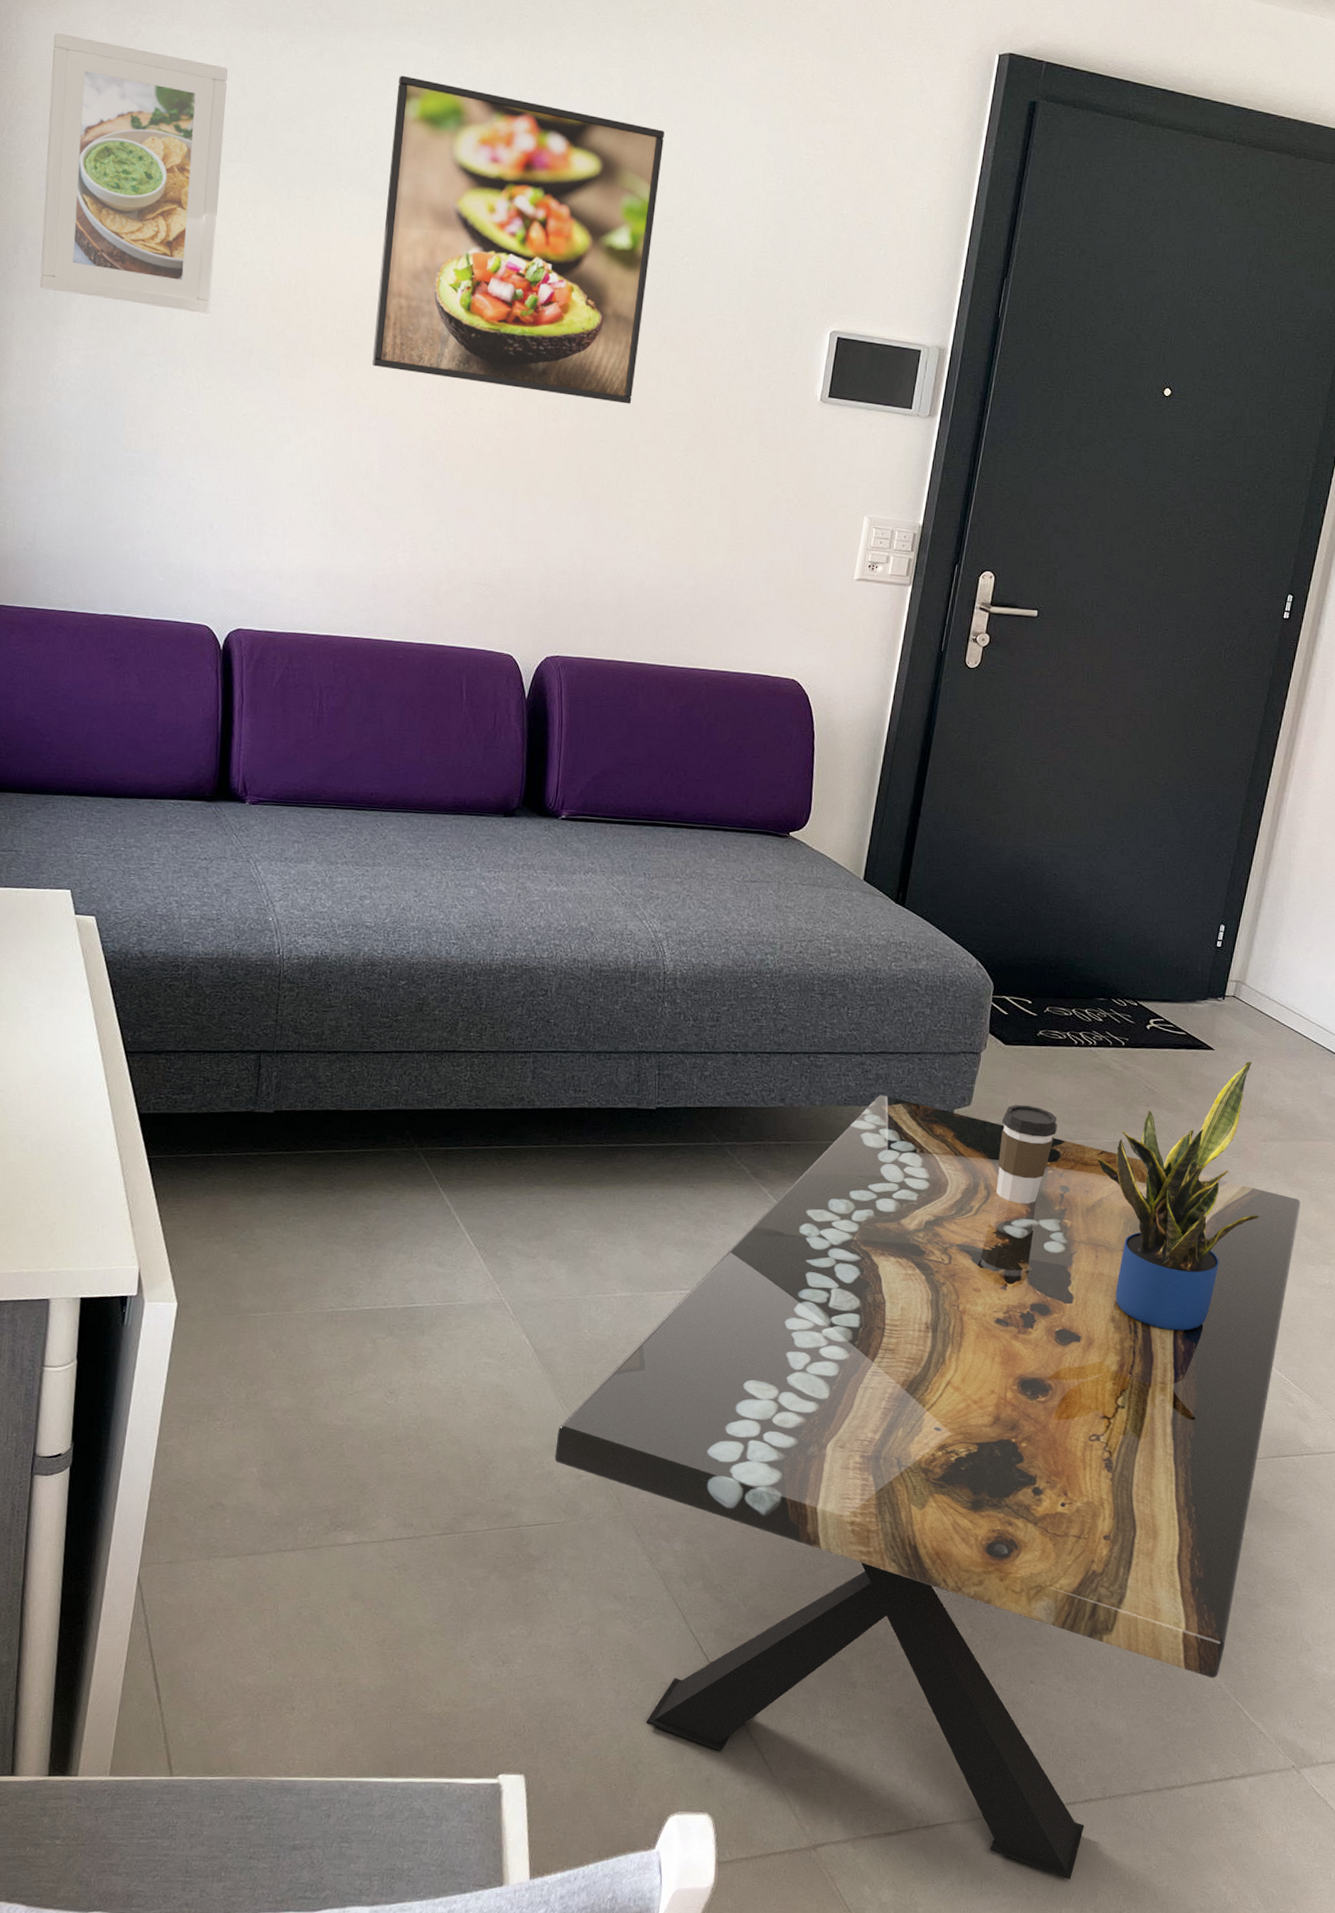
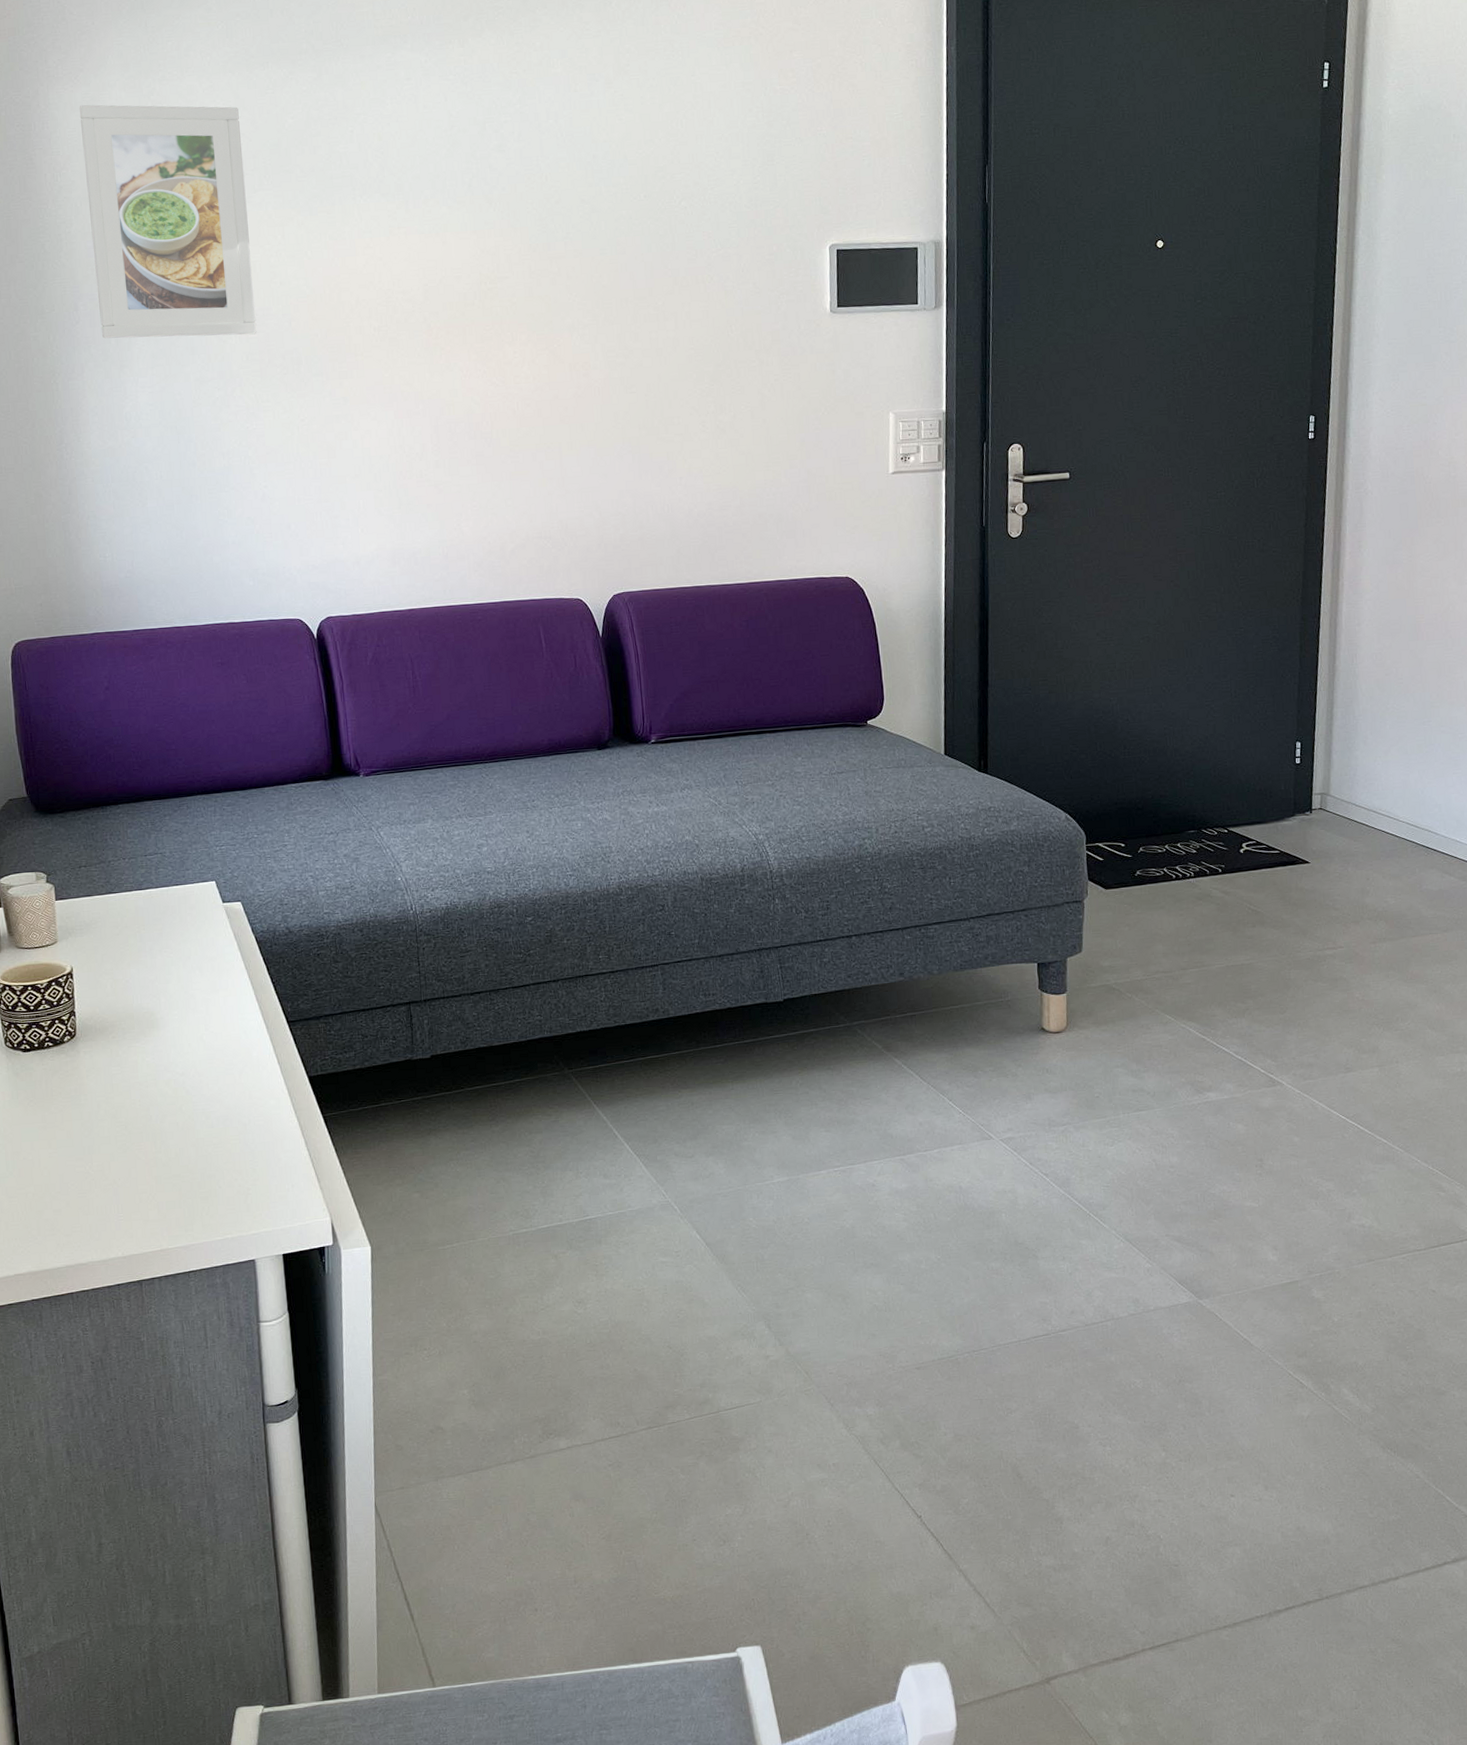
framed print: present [371,75,665,404] -> none [393,83,654,355]
coffee table: present [554,1094,1302,1880] -> none [739,954,1421,1682]
coffee cup: present [996,1104,1058,1205] -> none [1114,943,1170,1039]
potted plant: present [1097,1061,1259,1331] -> none [1212,868,1381,1139]

